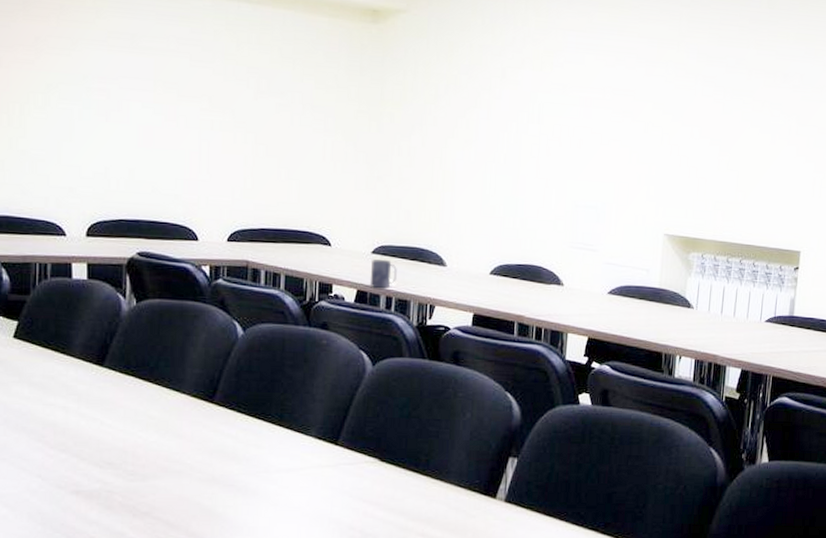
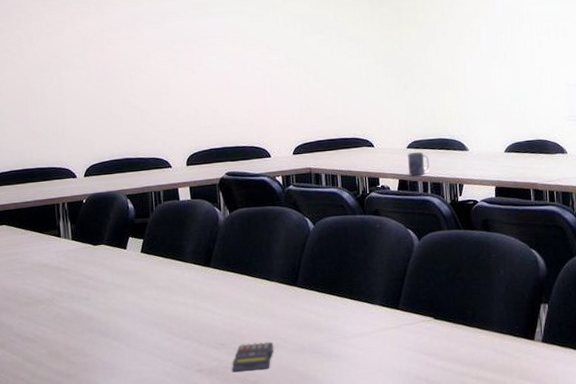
calculator: none [117,465,176,499] -> present [231,342,274,372]

